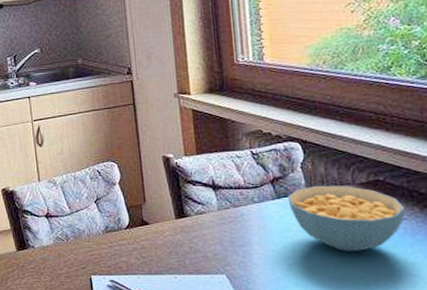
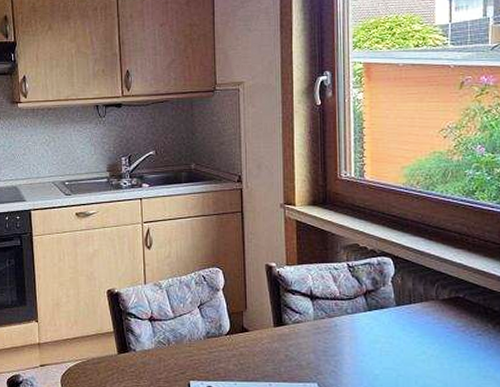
cereal bowl: present [287,185,405,252] -> none [378,299,481,365]

